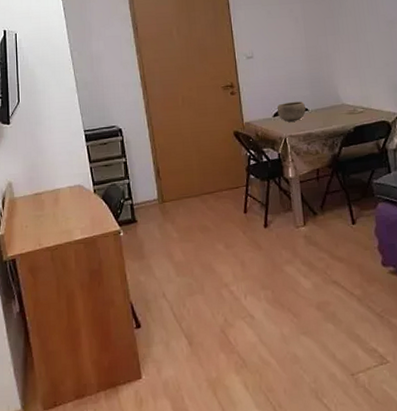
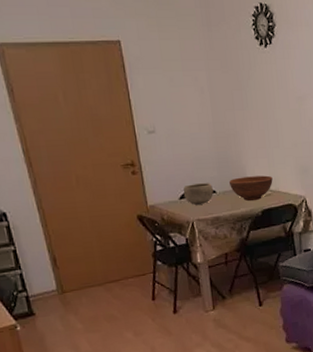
fruit bowl: none [321,93,365,119] -> present [229,175,273,202]

